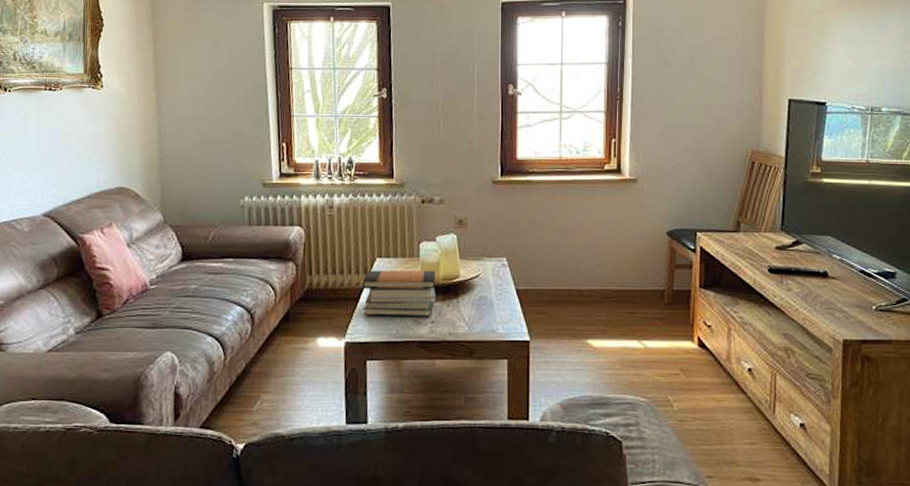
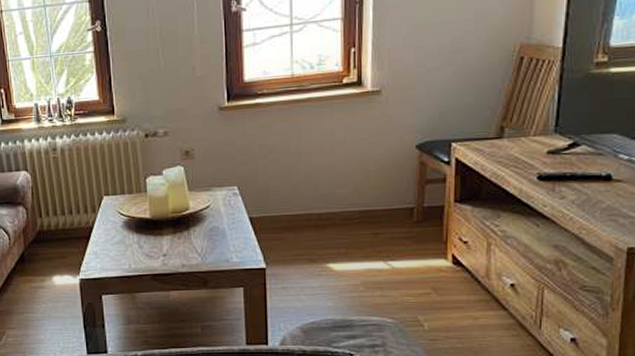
book stack: present [362,270,437,317] -> none [91,204,167,253]

